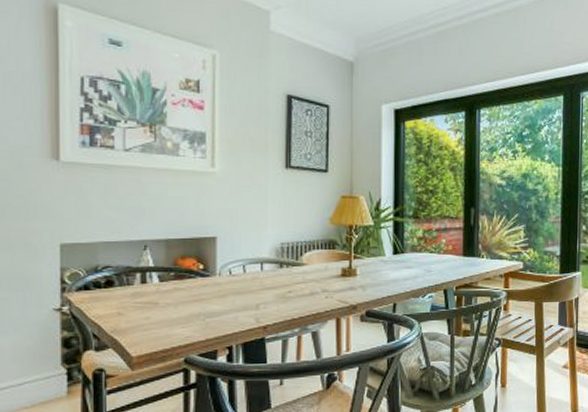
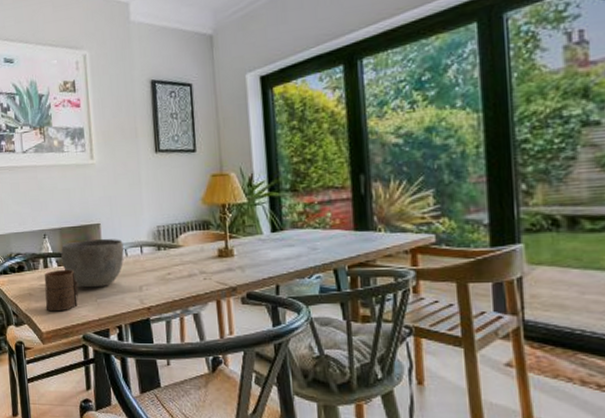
cup: none [139,285,182,333] -> present [44,269,78,312]
bowl: none [165,253,242,306] -> present [61,238,124,288]

